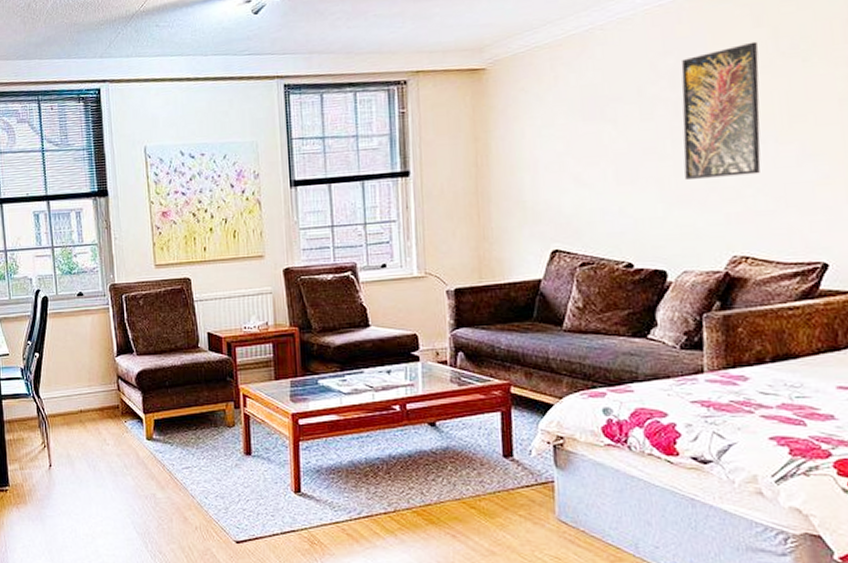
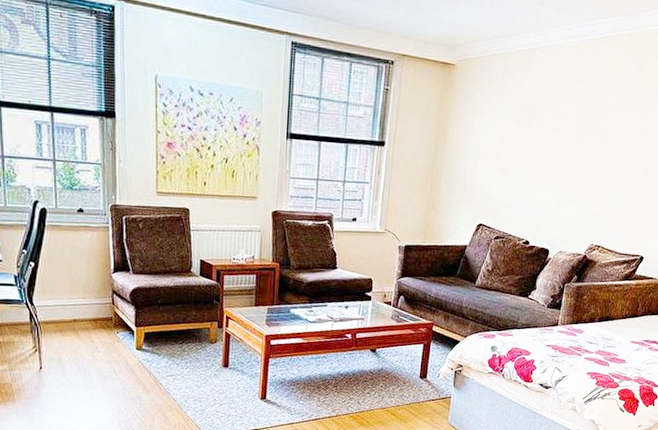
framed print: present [681,41,761,179] -> none [574,85,637,186]

